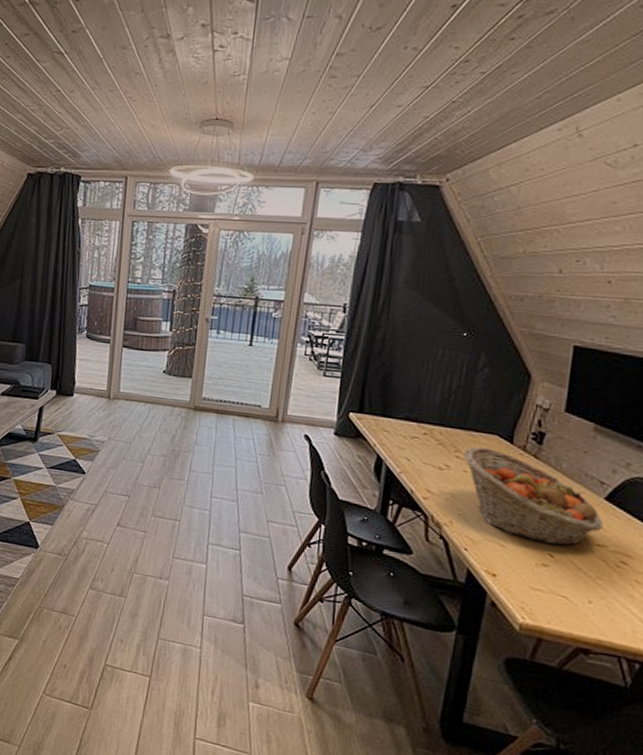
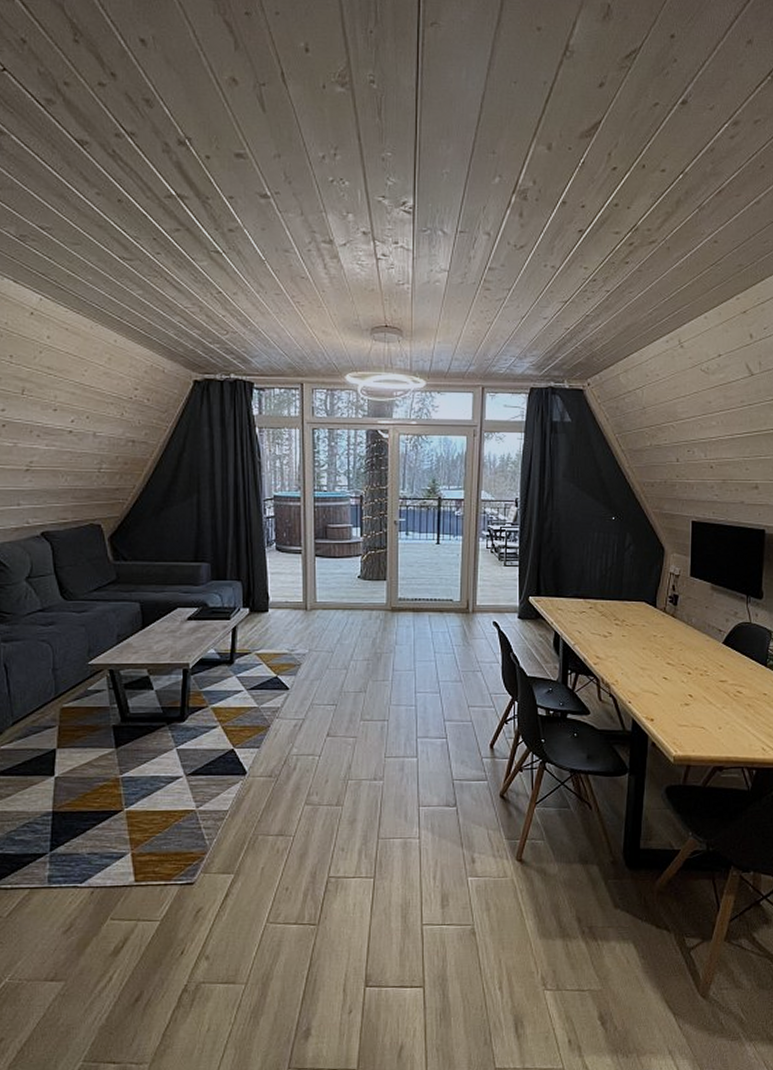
fruit basket: present [464,447,604,546] -> none [622,614,724,687]

